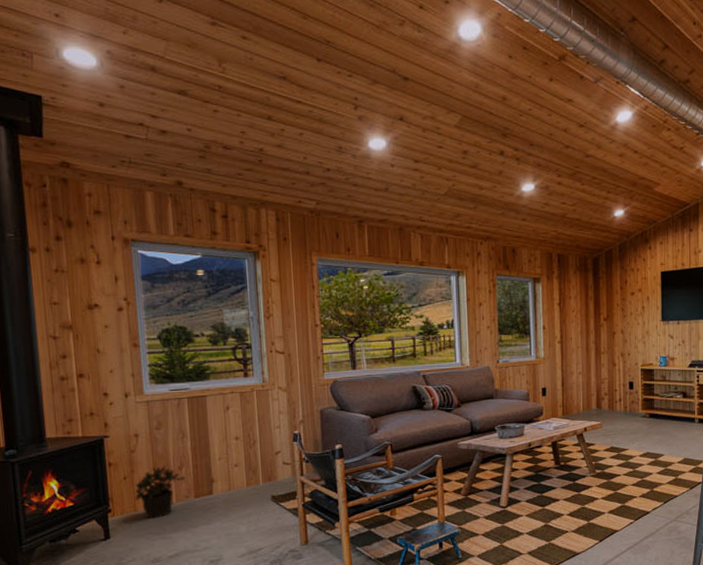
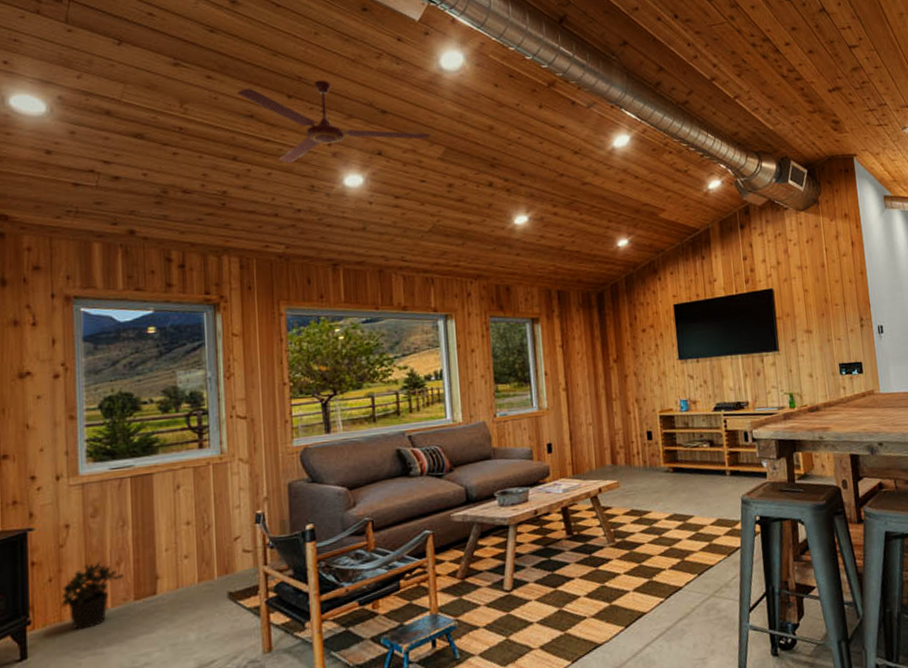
ceiling fan: none [270,45,448,124] -> present [237,80,430,163]

